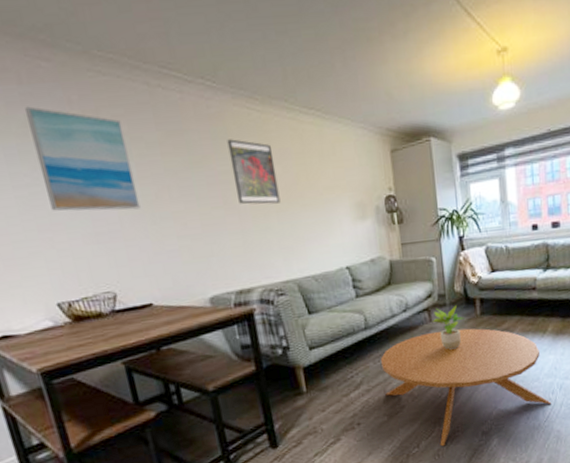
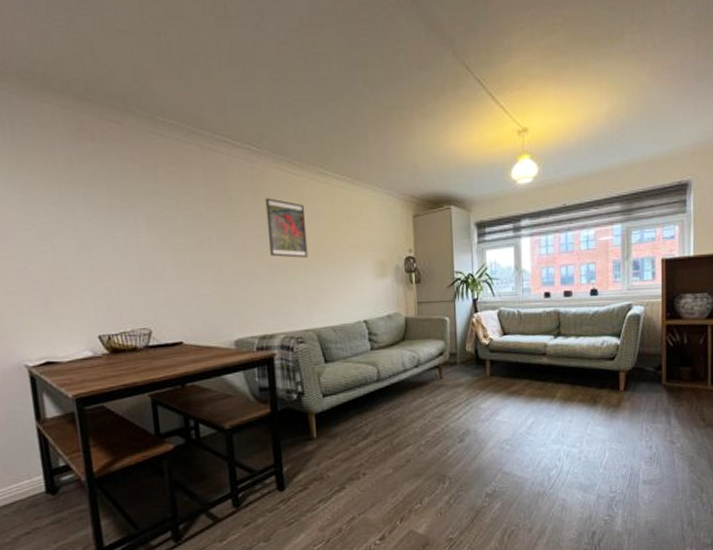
wall art: present [24,106,141,211] -> none [93,161,182,256]
coffee table: present [381,328,551,447] -> none [390,388,557,505]
potted plant: present [432,305,464,350] -> none [442,365,474,408]

